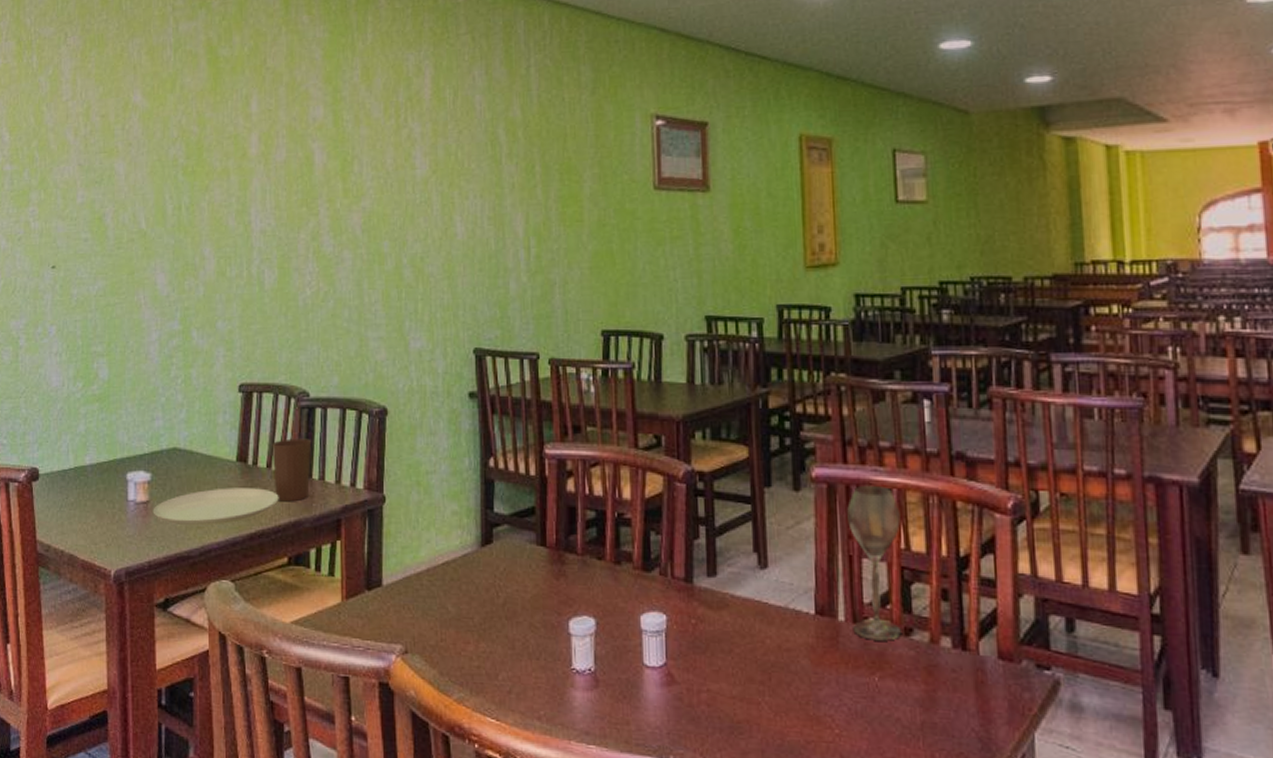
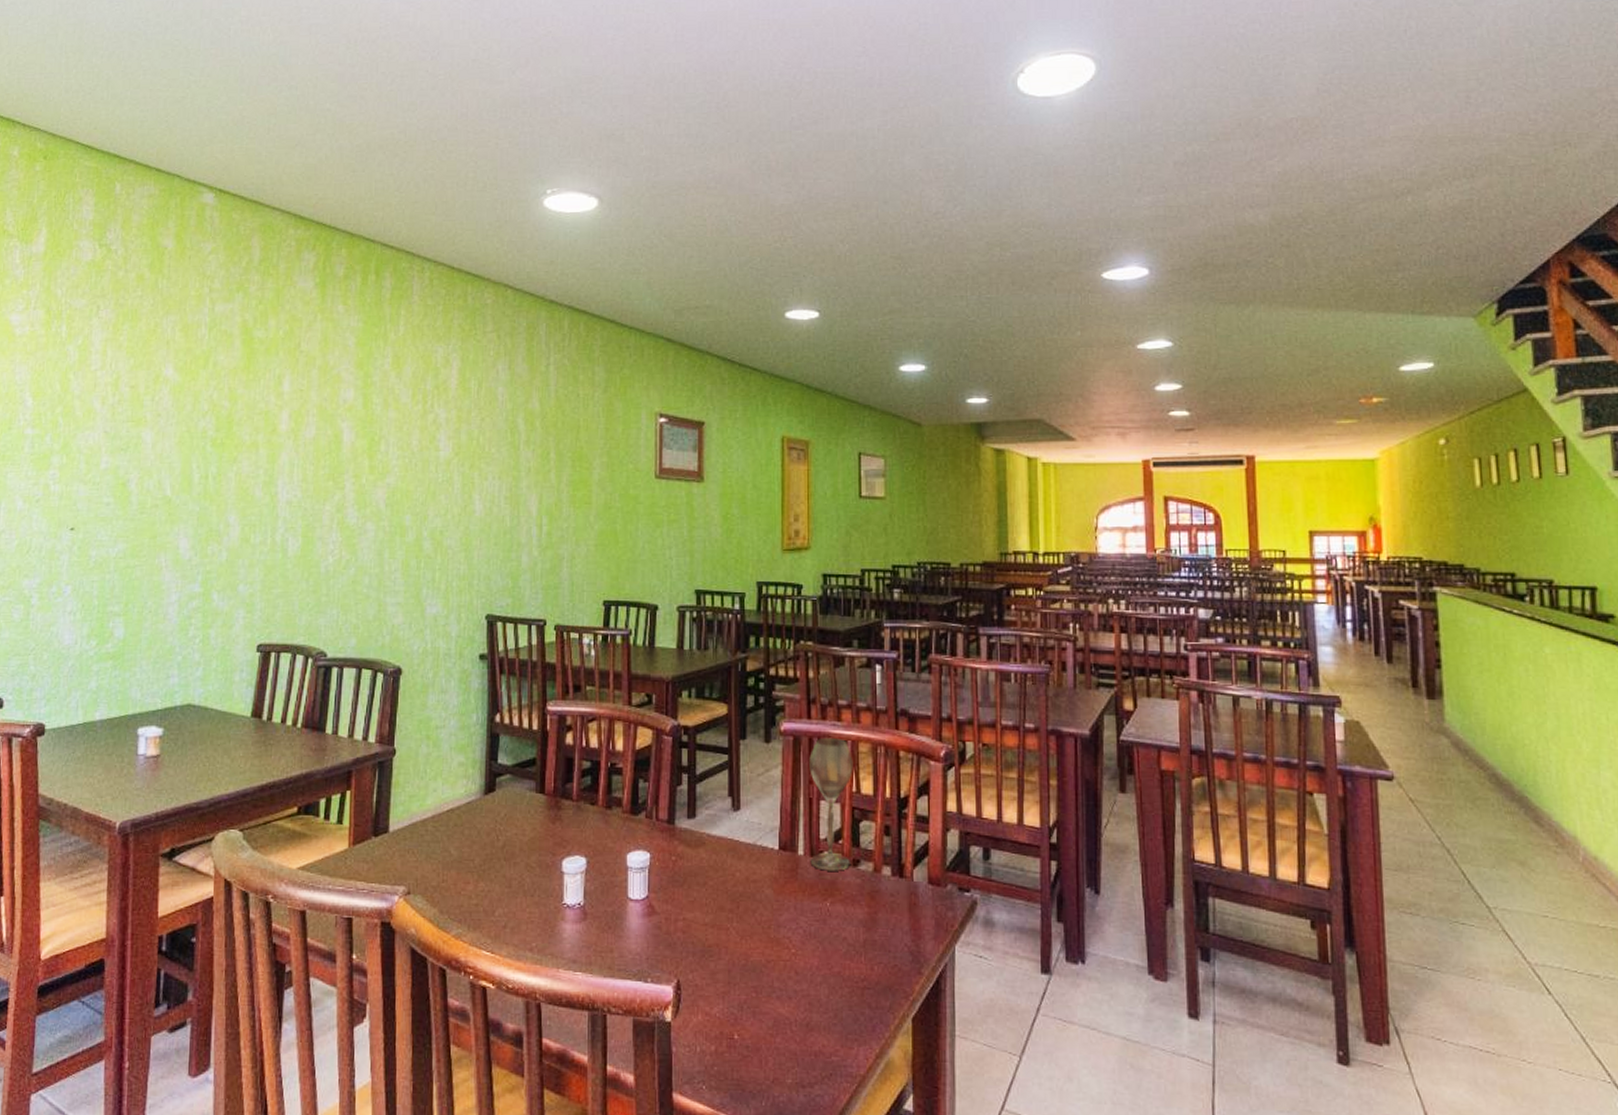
plate: present [153,488,279,527] -> none [163,742,292,779]
cup: present [272,438,312,502] -> none [287,695,327,755]

